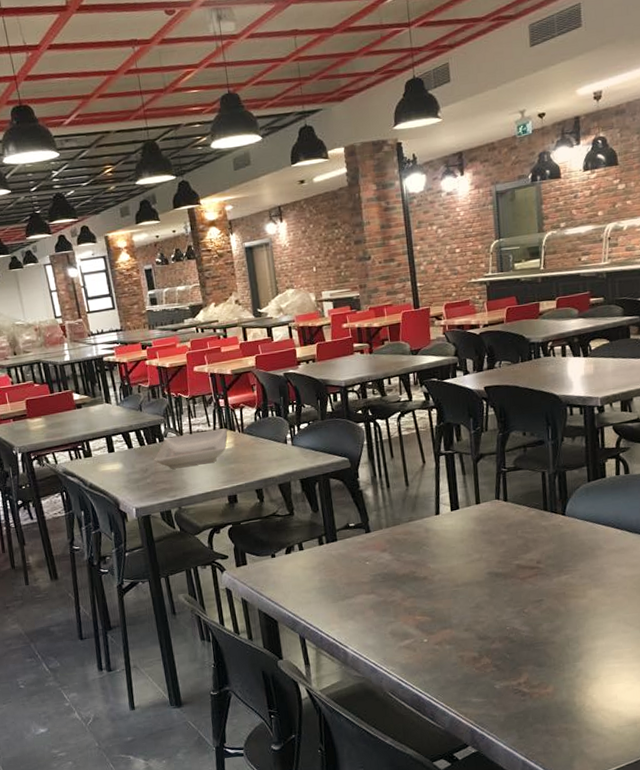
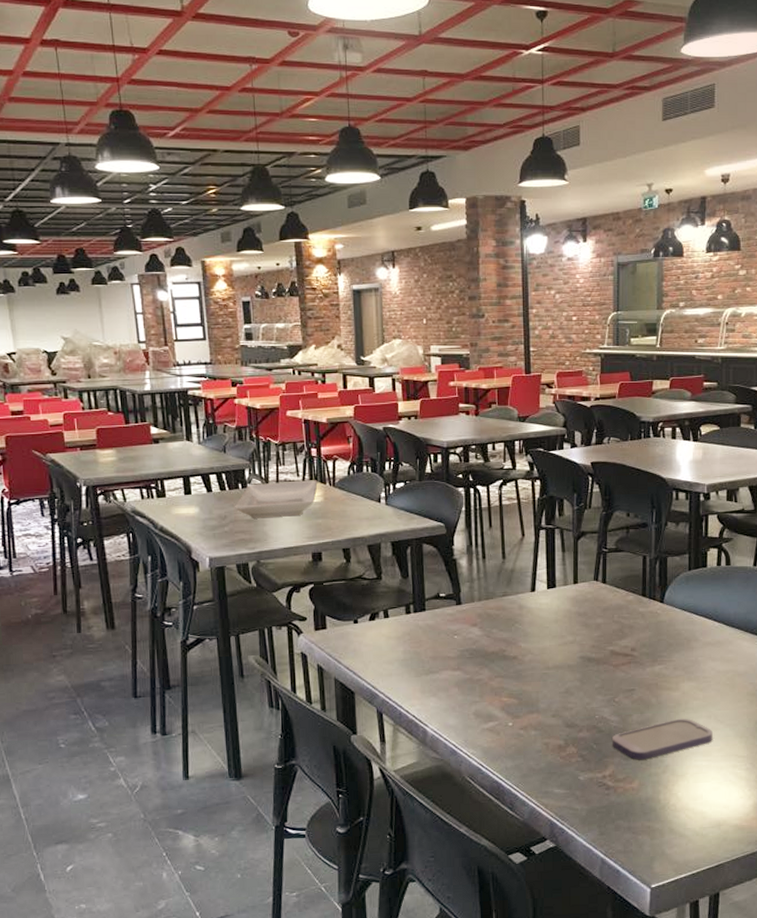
mobile phone: none [524,624,623,666] -> present [611,718,713,759]

